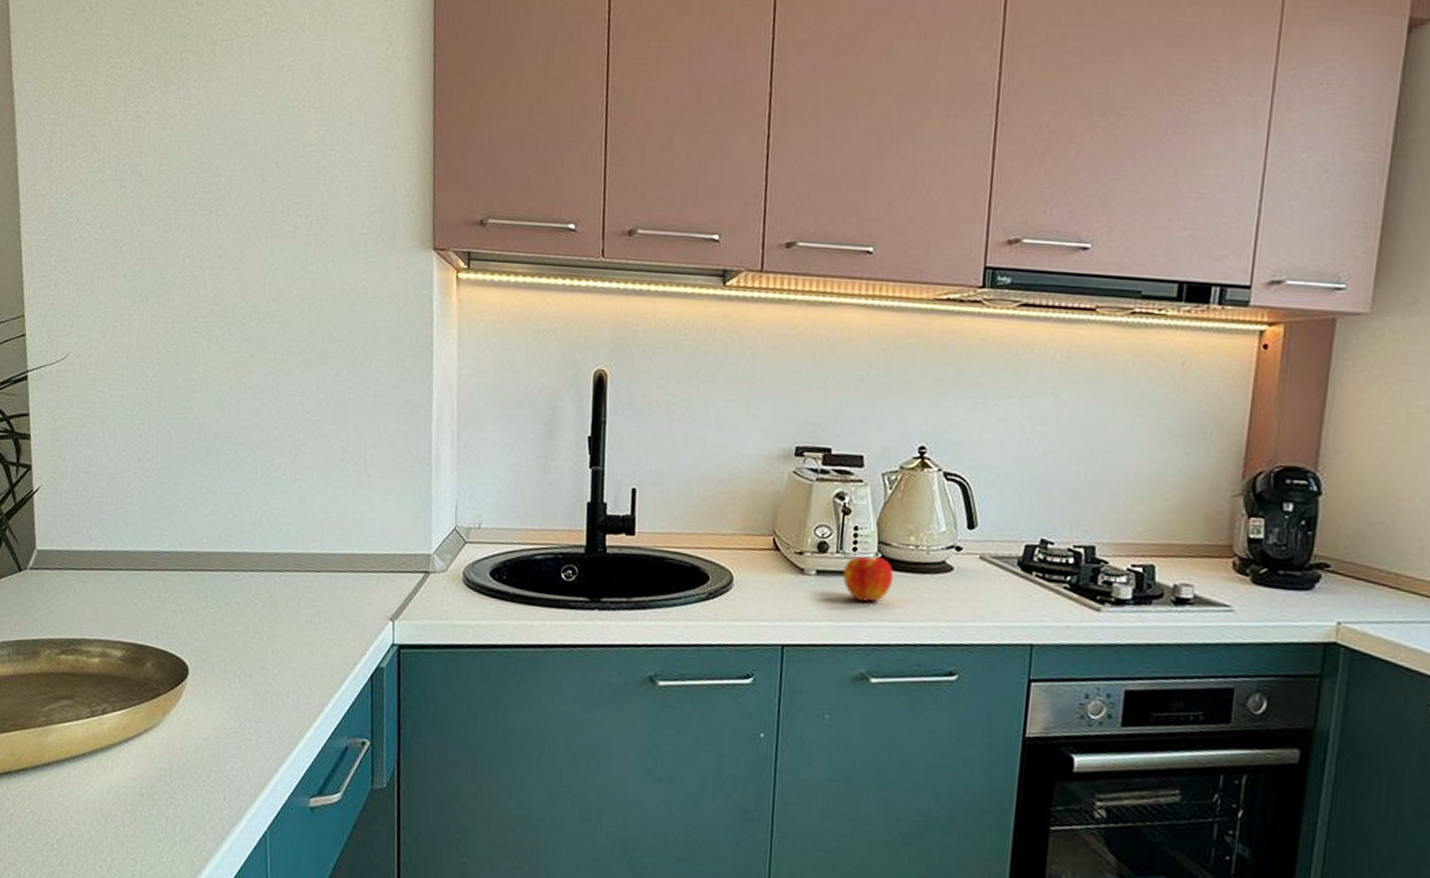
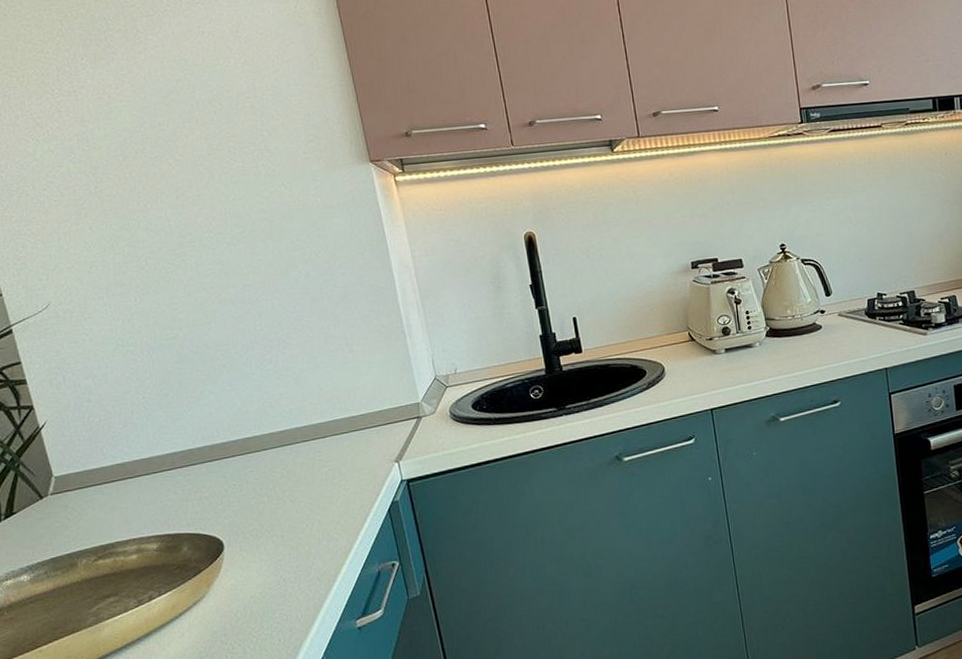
apple: present [843,556,894,602] -> none [744,330,782,365]

